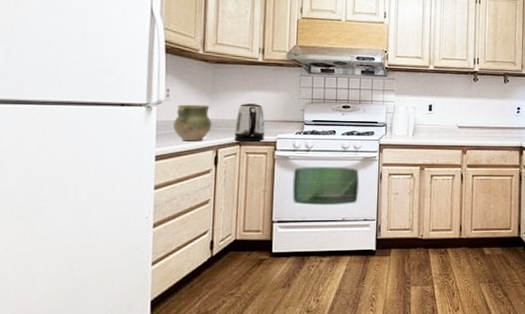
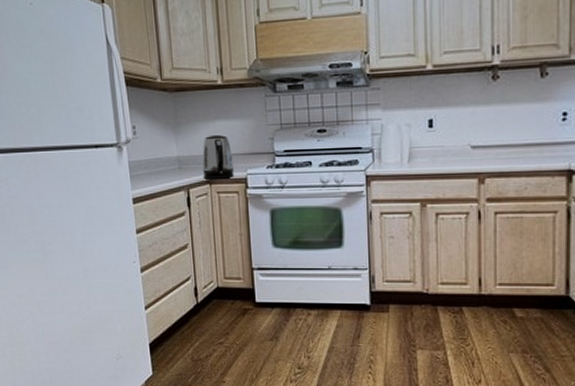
ceramic jug: present [173,104,212,142] -> none [144,140,180,182]

